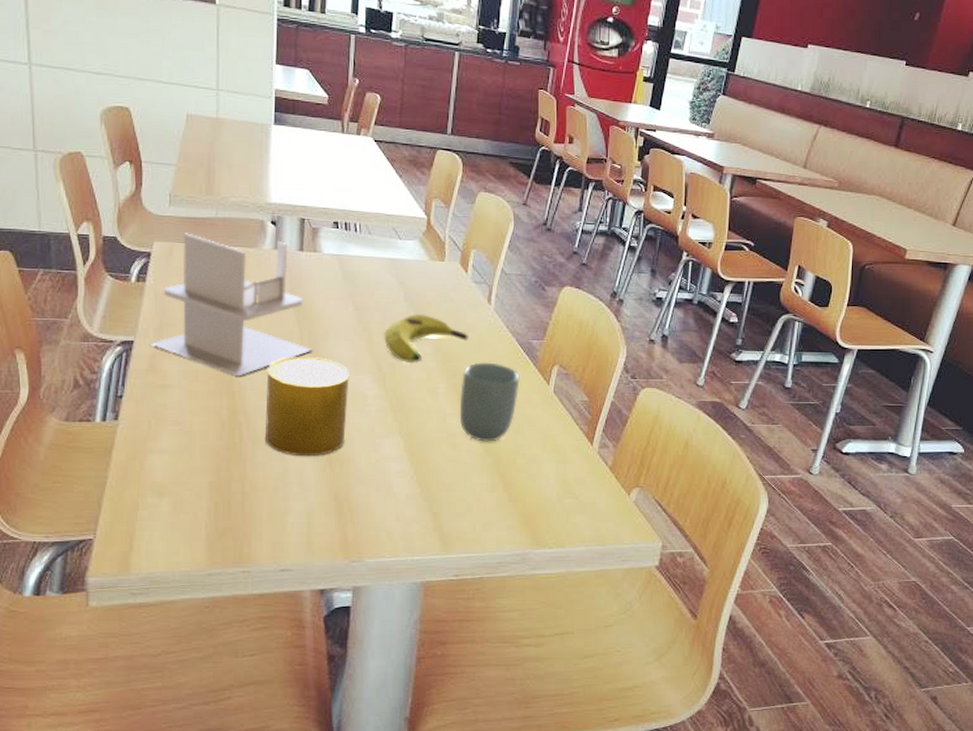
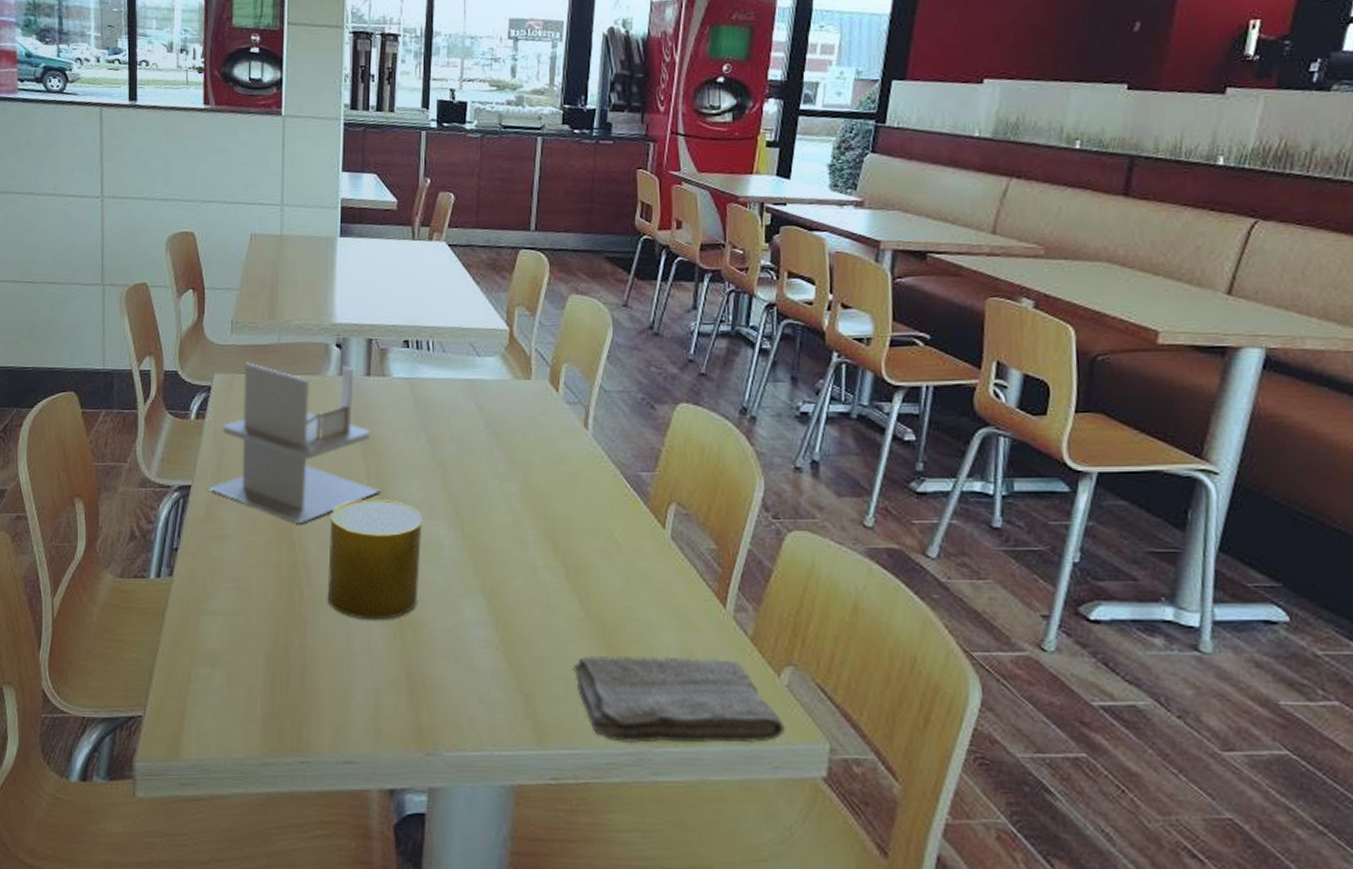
banana: present [384,313,468,364] -> none [462,443,562,505]
cup: present [459,362,520,442] -> none [553,501,628,603]
washcloth: none [473,482,631,547] -> present [572,656,785,744]

